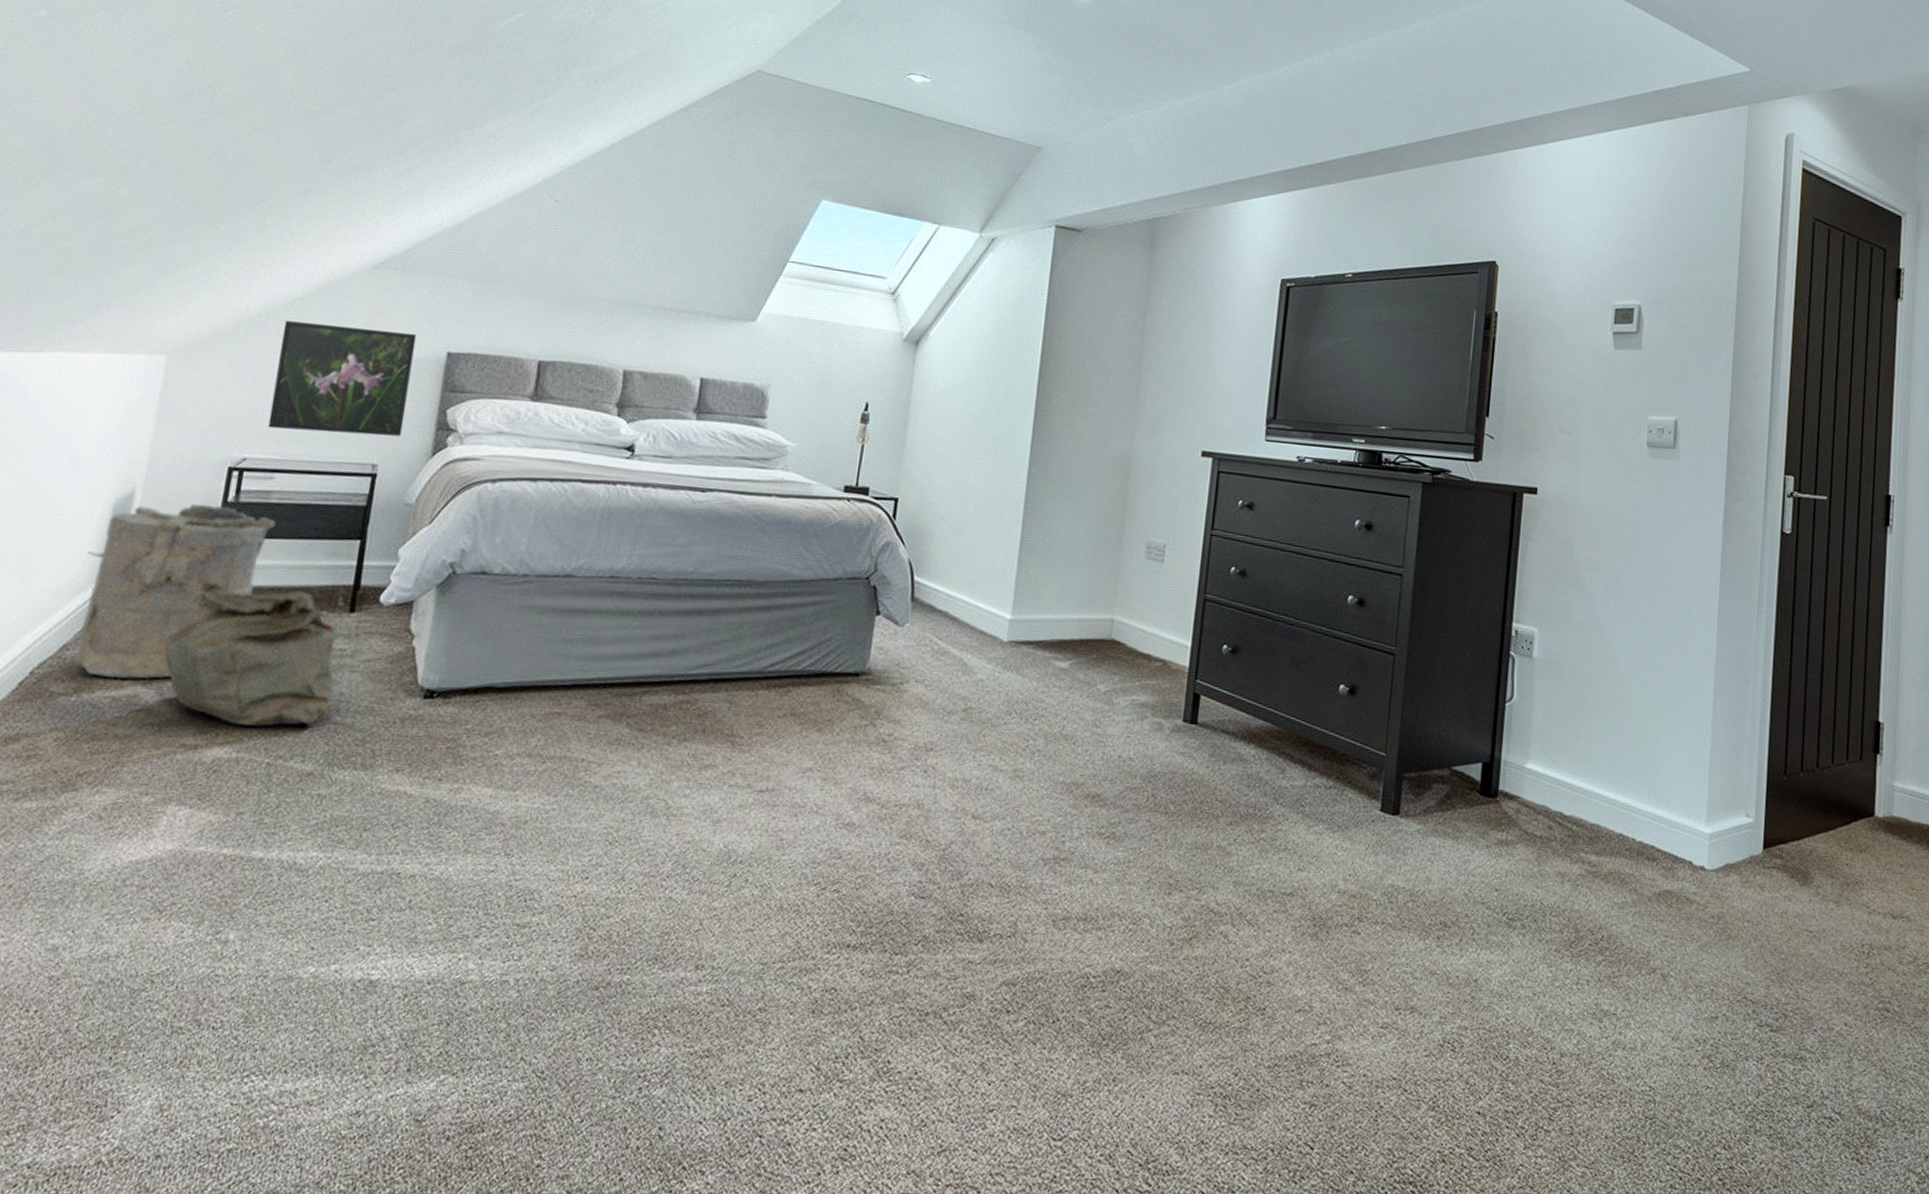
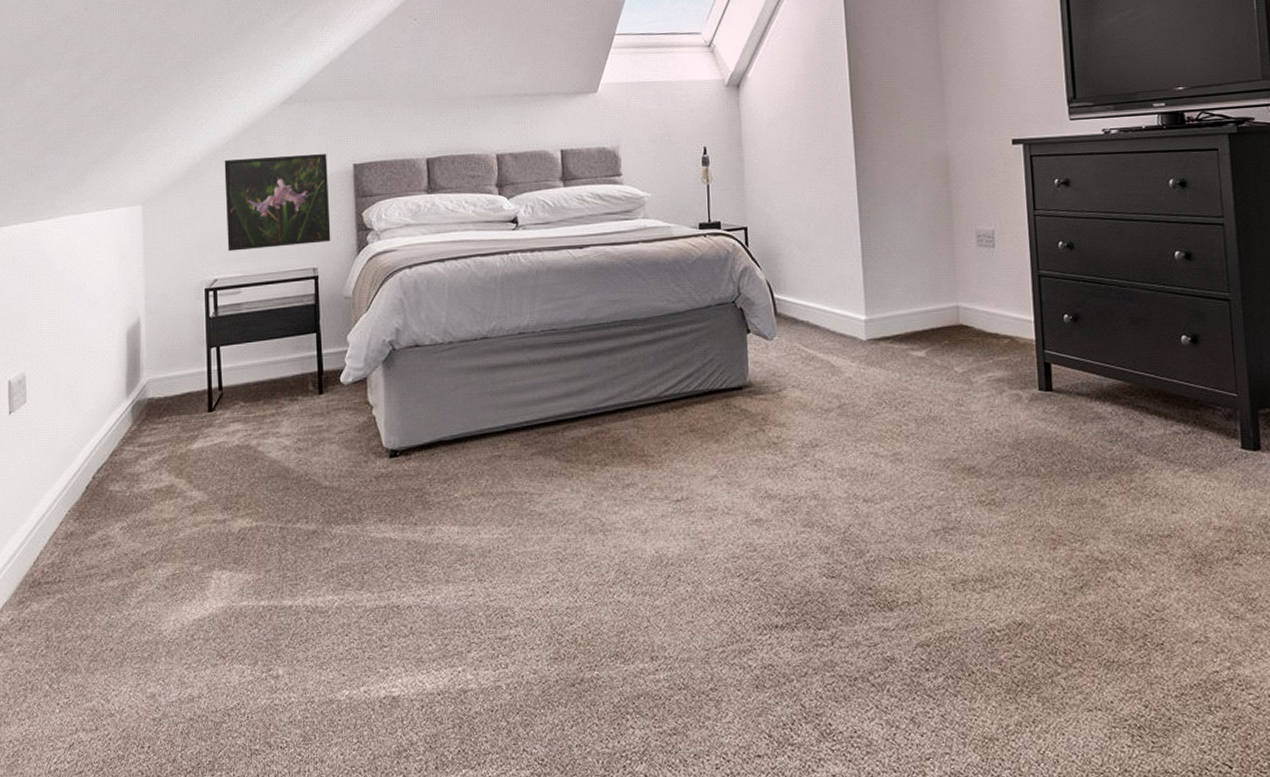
laundry hamper: present [74,503,275,680] -> none [115,321,249,474]
bag: present [164,579,336,727] -> none [186,382,320,499]

